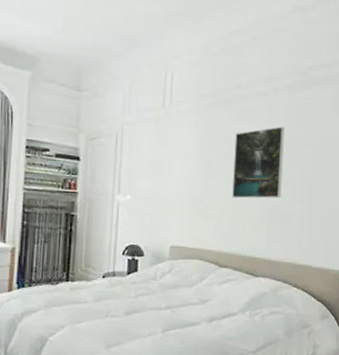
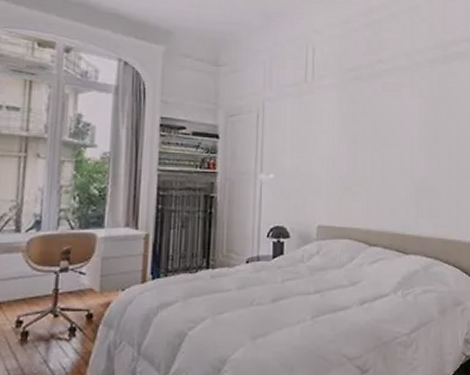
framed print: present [232,126,285,199] -> none [379,100,428,174]

